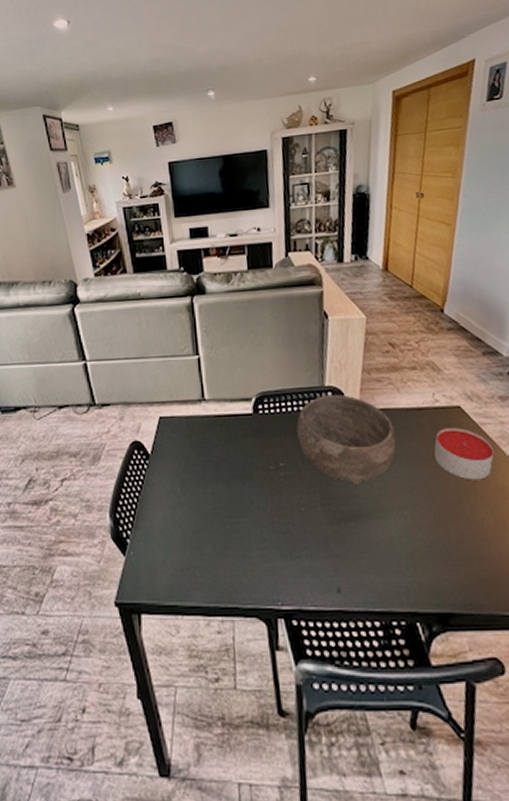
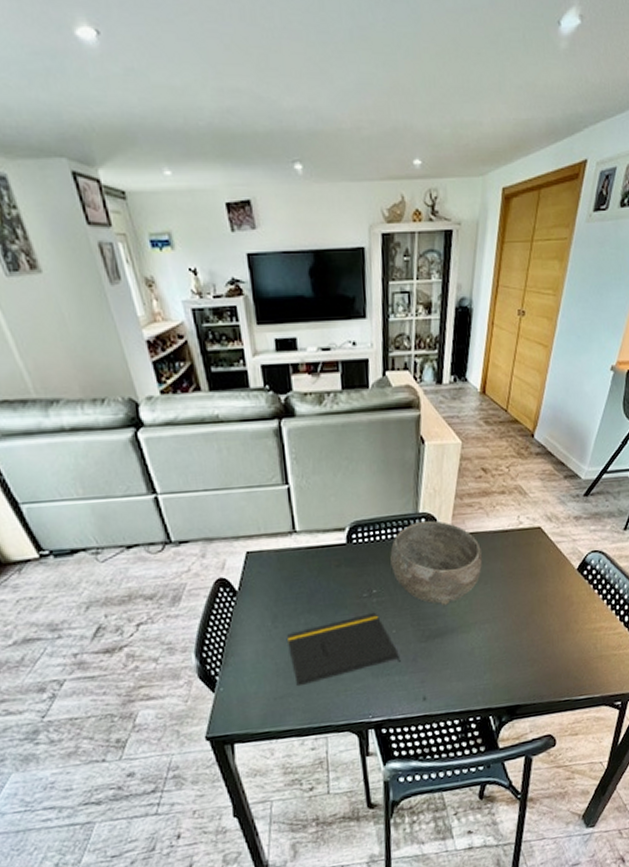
notepad: none [195,488,311,560] -> present [287,613,401,687]
candle: present [434,428,494,480] -> none [515,546,565,593]

